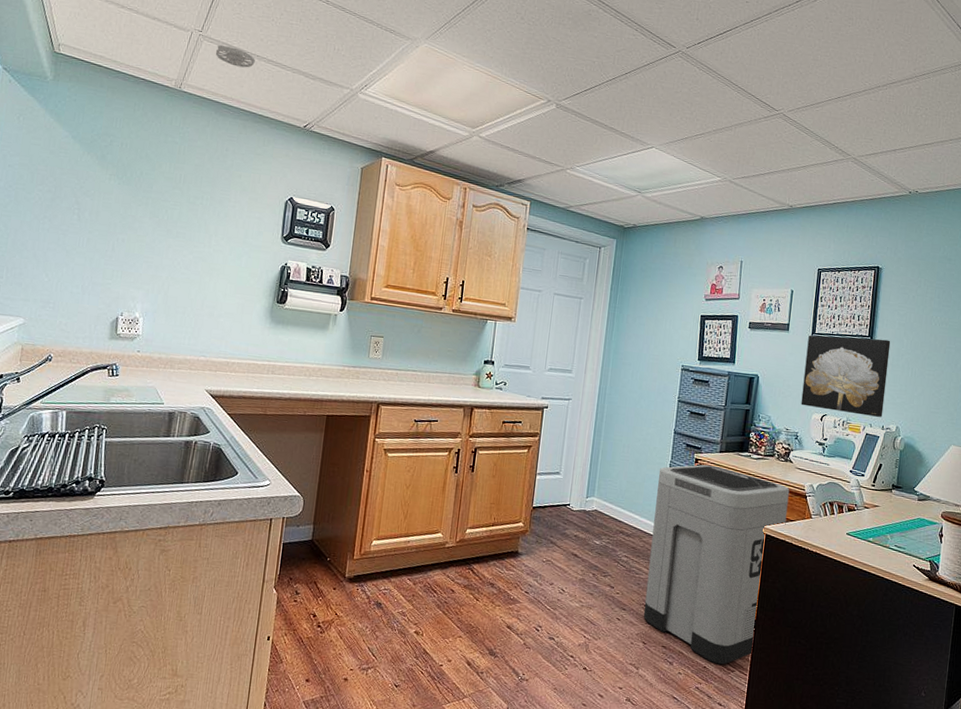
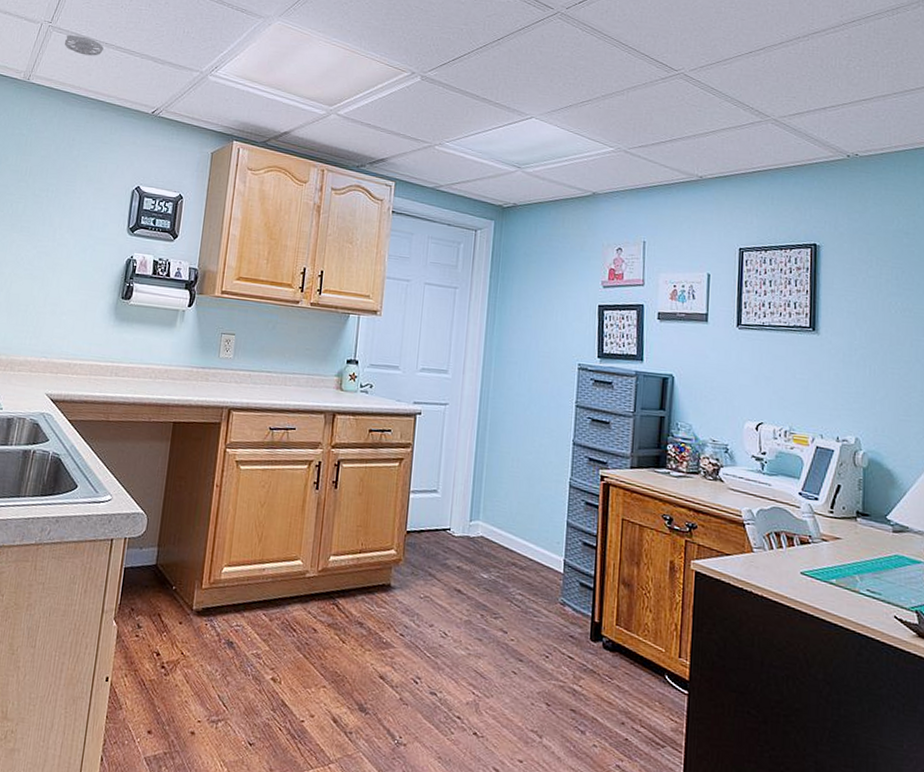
trash can: present [643,464,790,665] -> none [545,483,722,738]
wall art: present [801,335,891,417] -> none [729,326,839,427]

